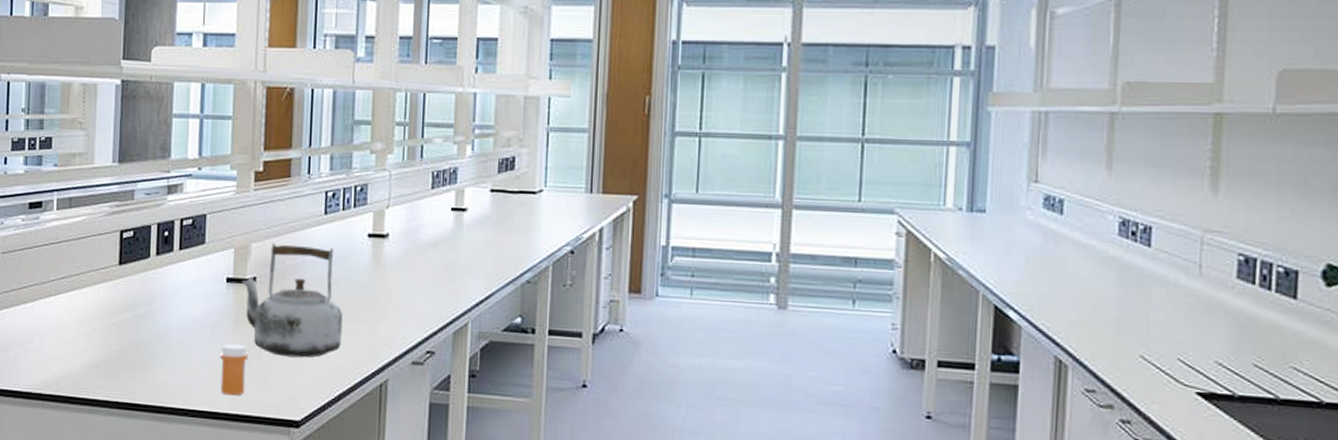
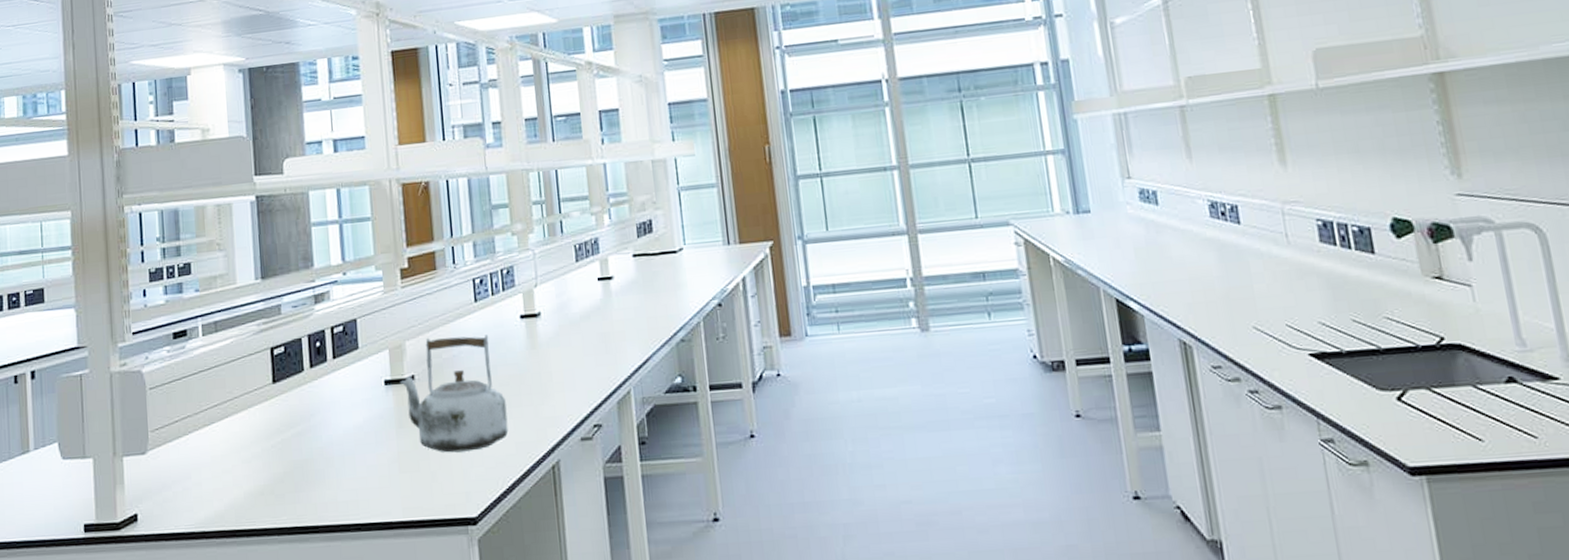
medicine bottle: present [220,343,249,396] -> none [387,446,417,502]

